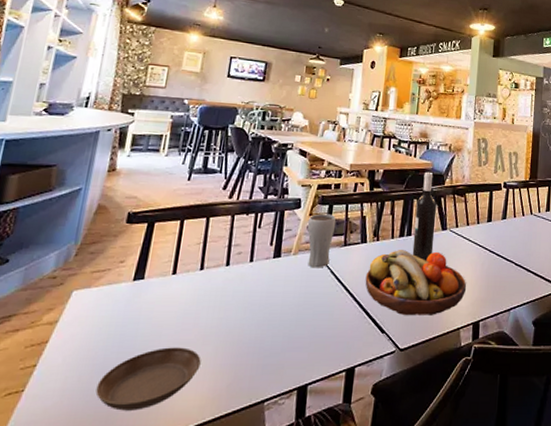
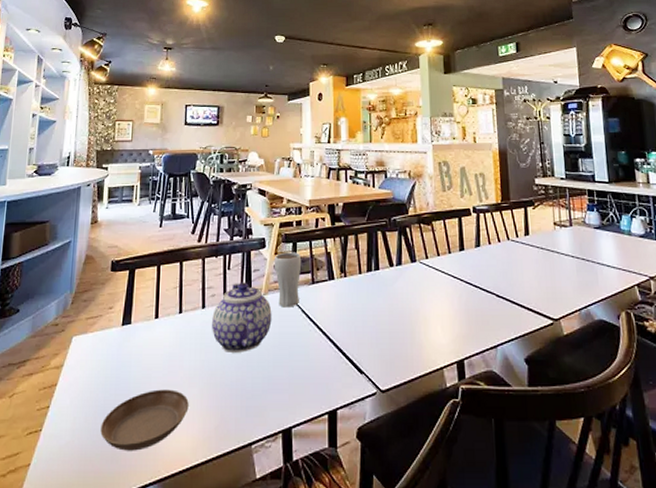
teapot: none [234,241,300,311] -> present [212,282,272,352]
fruit bowl: present [365,250,466,315] -> none [337,285,444,354]
wine bottle: present [412,171,436,261] -> none [381,201,404,296]

